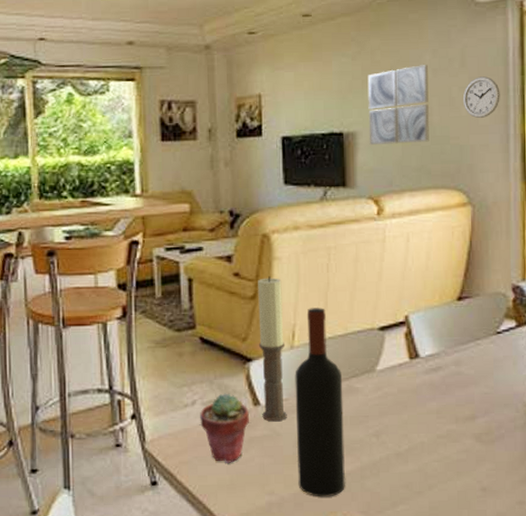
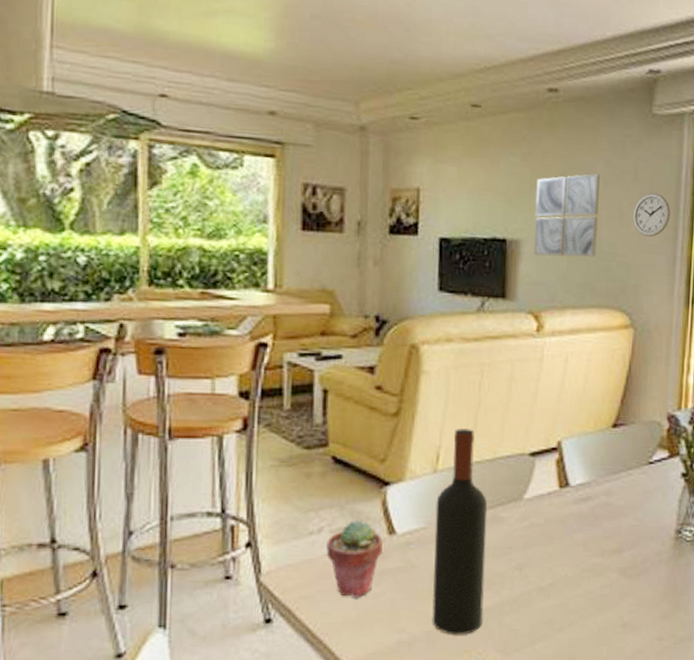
candle: present [258,276,287,422] -> none [397,392,429,553]

